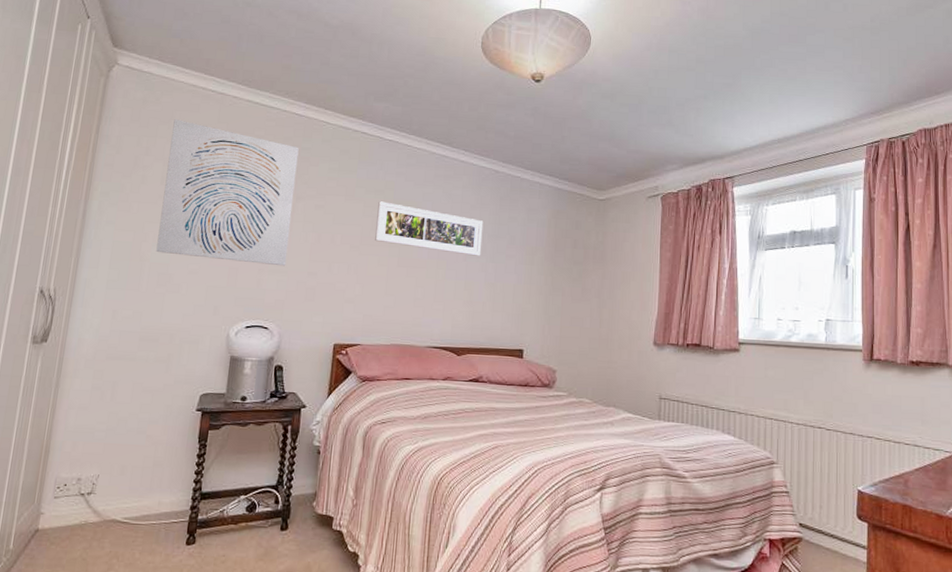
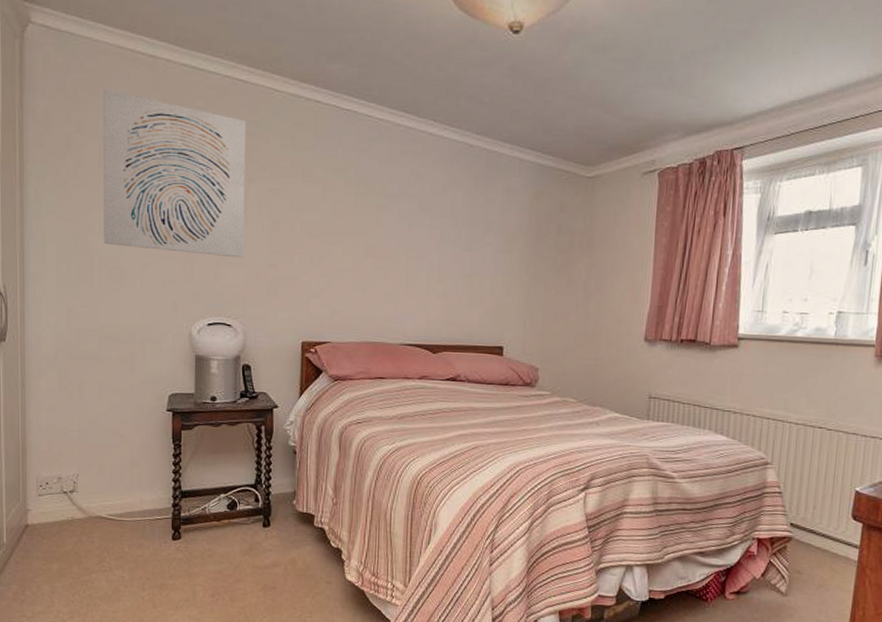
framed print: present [375,201,484,256] -> none [338,183,457,245]

